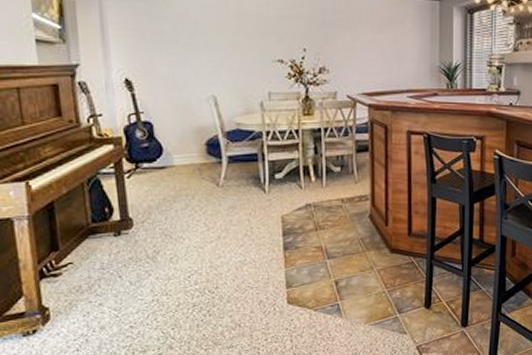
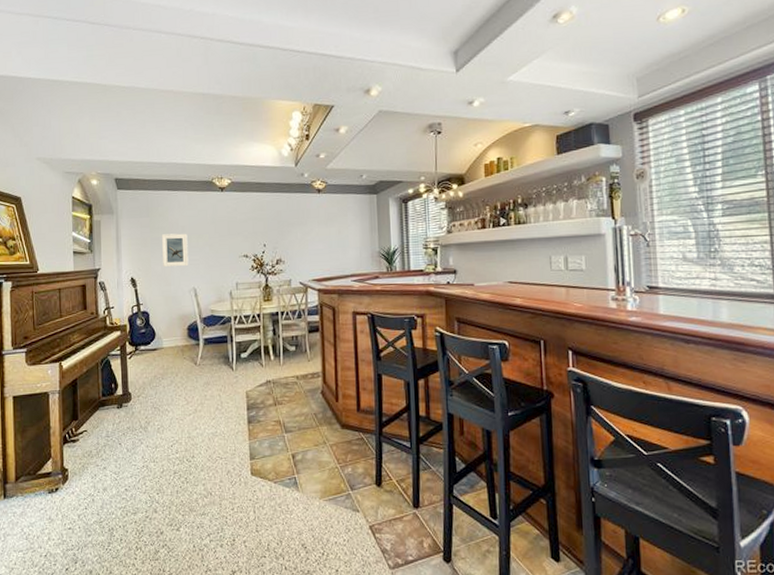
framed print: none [166,26,206,69] -> present [161,233,189,267]

